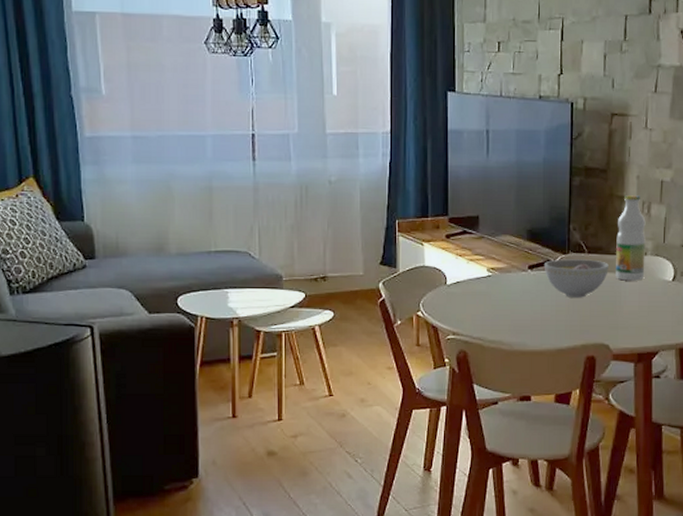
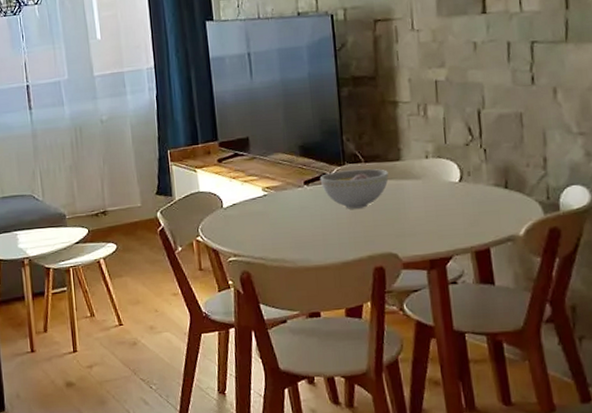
bottle: present [616,195,646,281] -> none [393,98,428,187]

